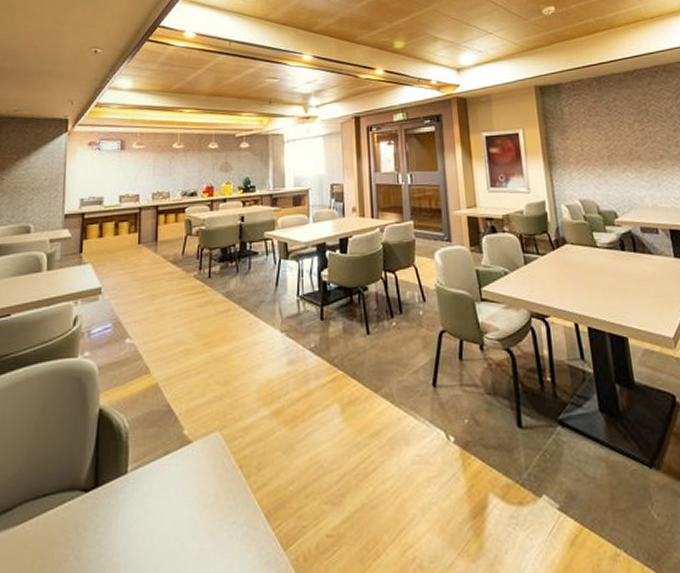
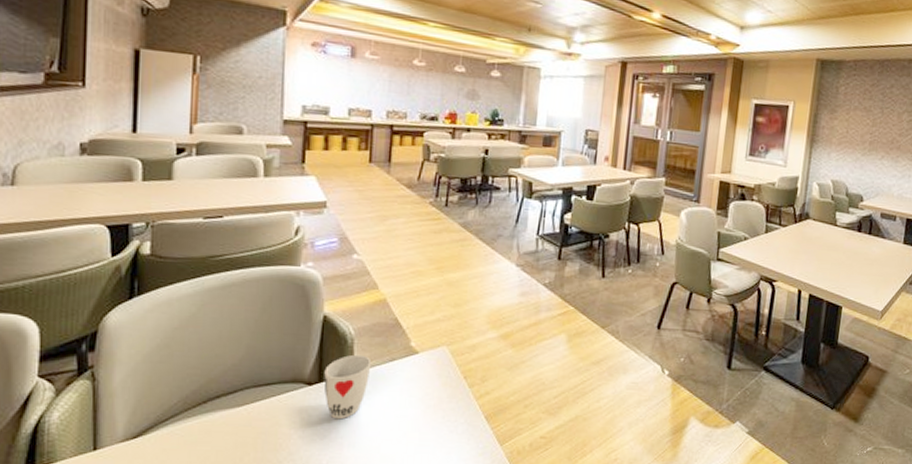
cup: none [100,450,146,532] -> present [324,354,372,420]

